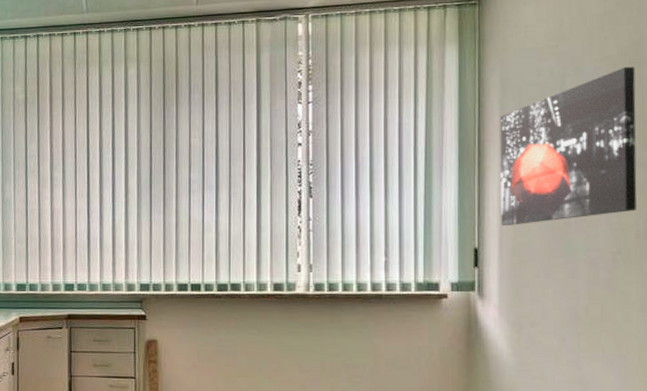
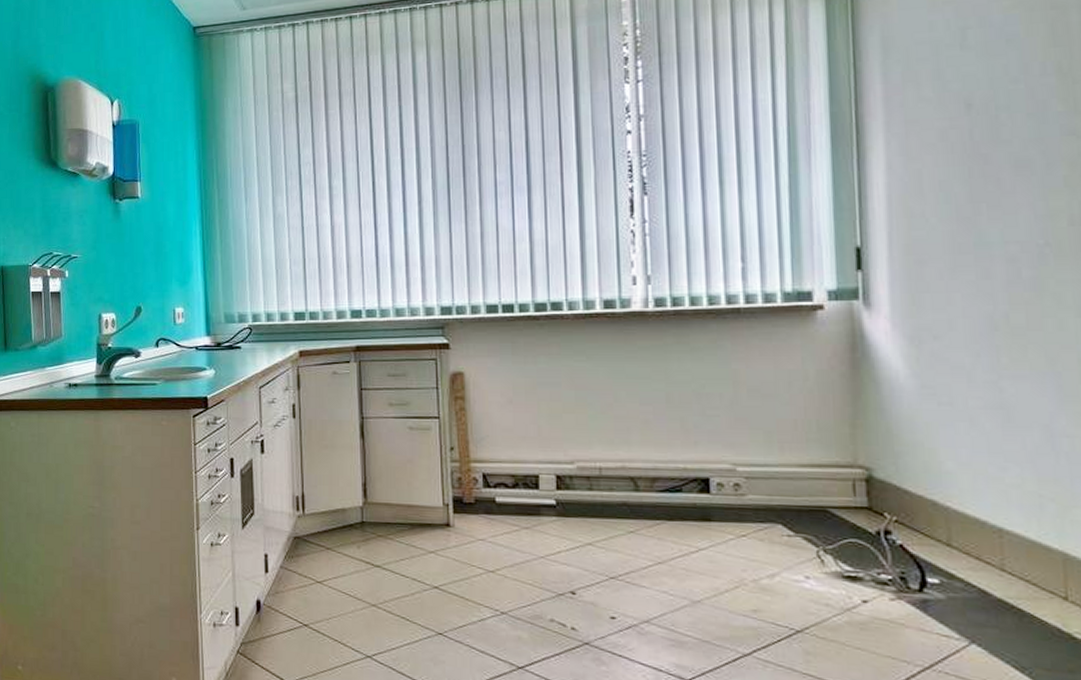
wall art: present [499,66,637,225] -> none [882,11,1068,217]

